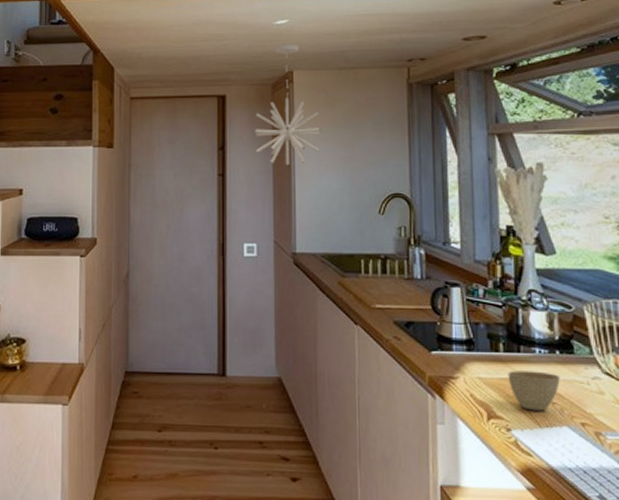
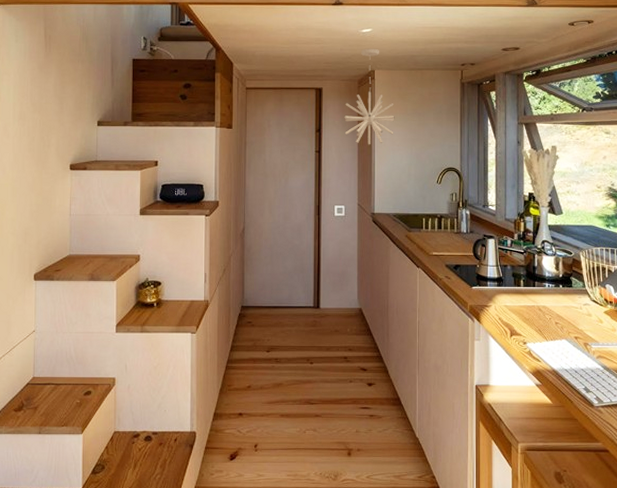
cup: present [507,370,560,411] -> none [526,300,562,329]

